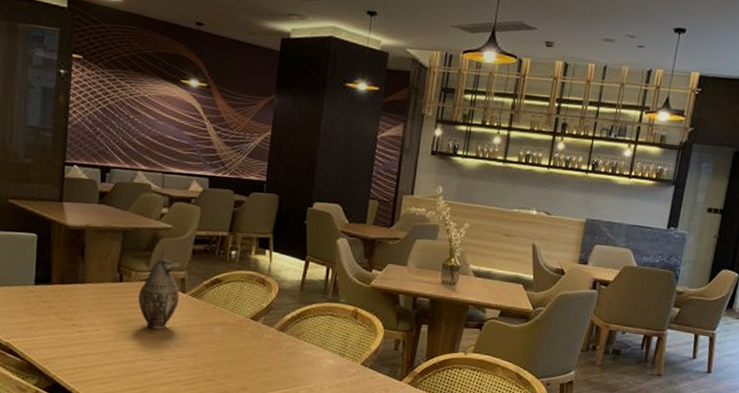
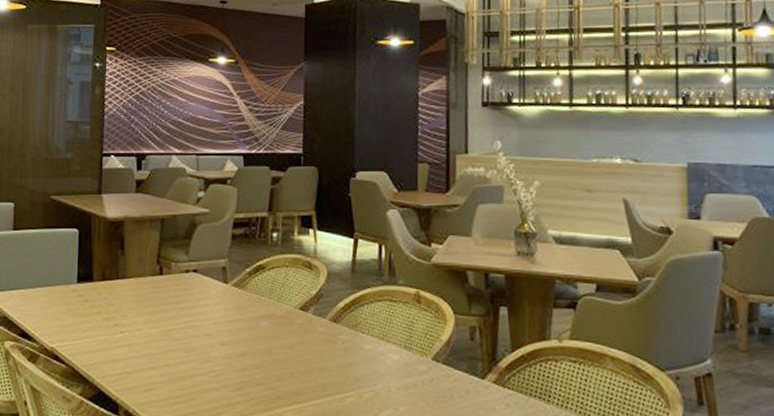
decorative vase: present [138,249,181,330] -> none [180,236,221,326]

